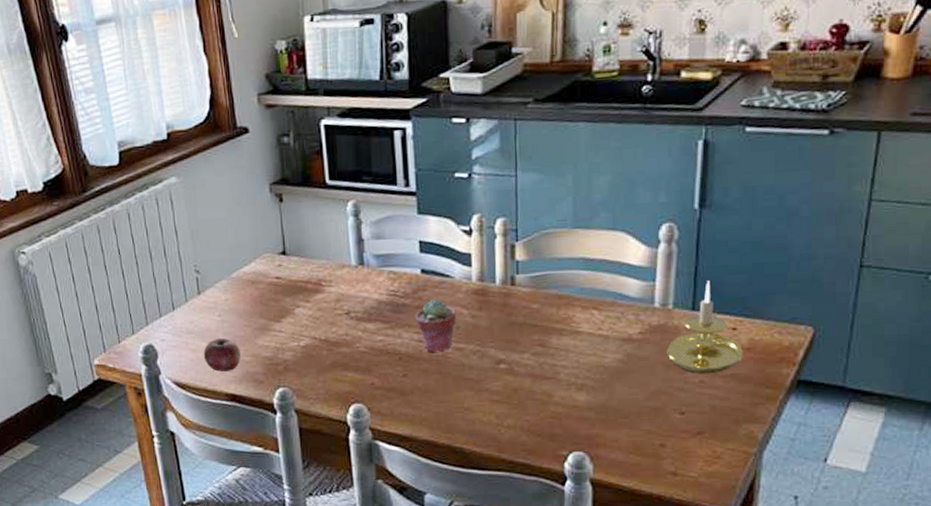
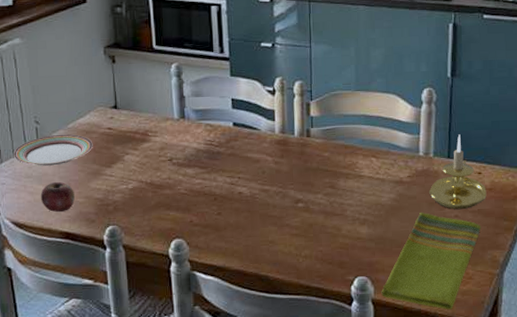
plate: none [172,284,260,321] -> present [13,134,93,166]
potted succulent: present [414,300,457,353] -> none [227,149,263,194]
dish towel: none [602,376,735,494] -> present [381,212,482,310]

